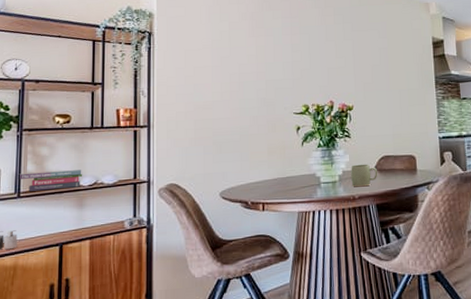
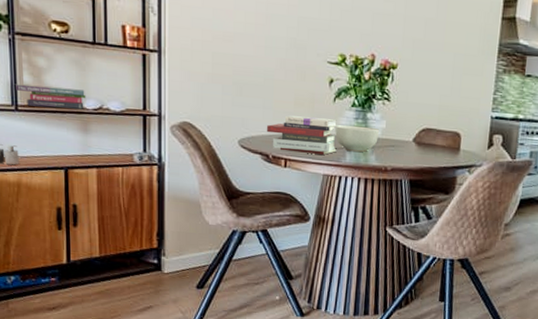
books: none [244,161,308,196] -> present [266,115,337,155]
bowl: none [304,162,345,187] -> present [334,124,380,153]
mug: present [351,164,378,187] -> none [385,132,416,159]

